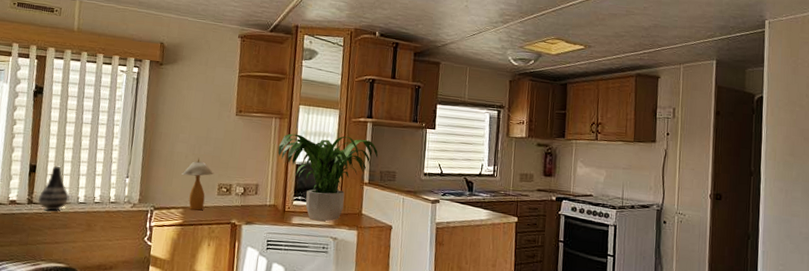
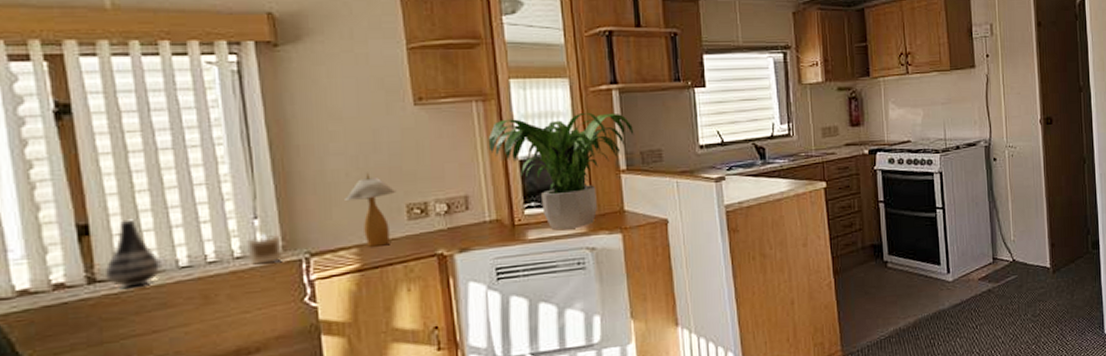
candle: none [118,188,139,210] -> present [247,233,282,266]

